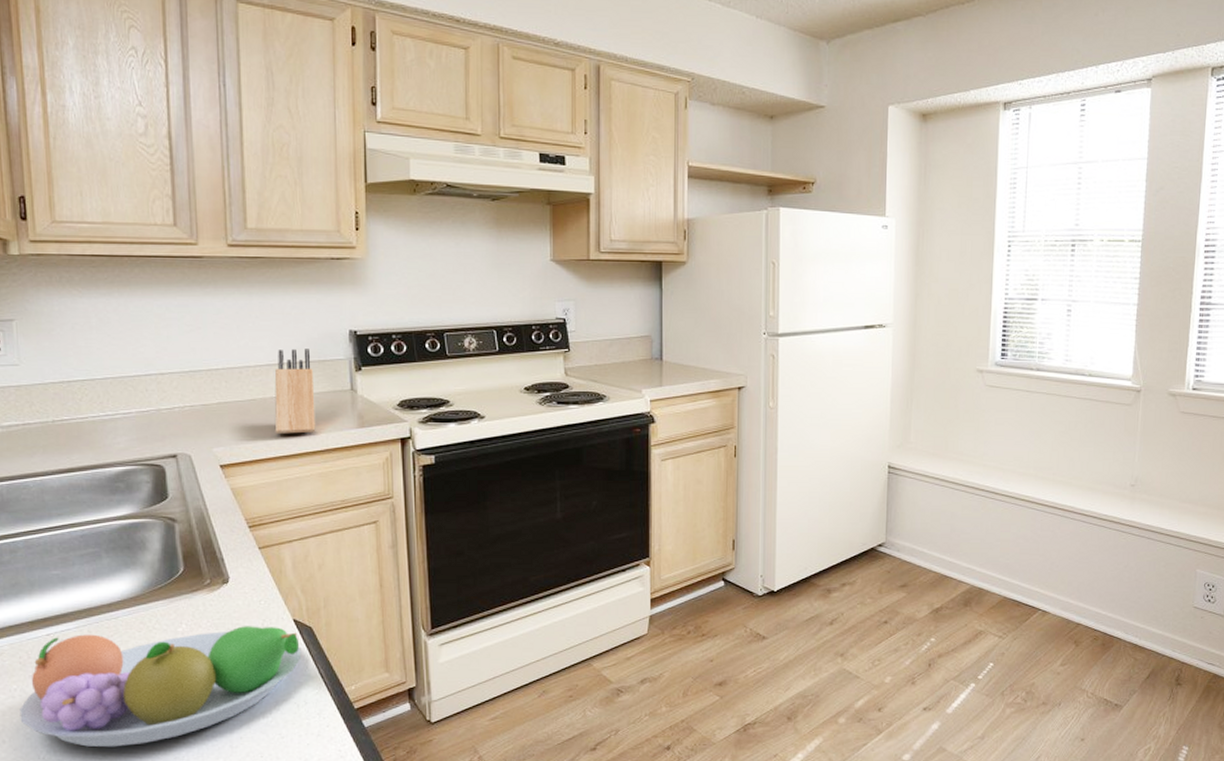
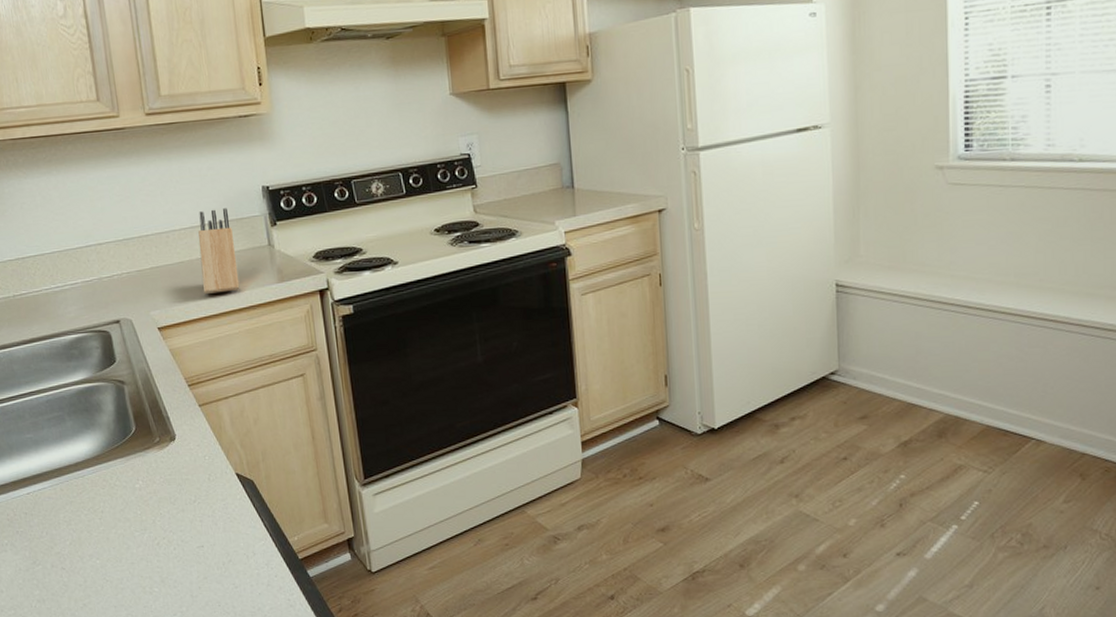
fruit bowl: present [19,626,300,748] -> none [11,480,246,597]

